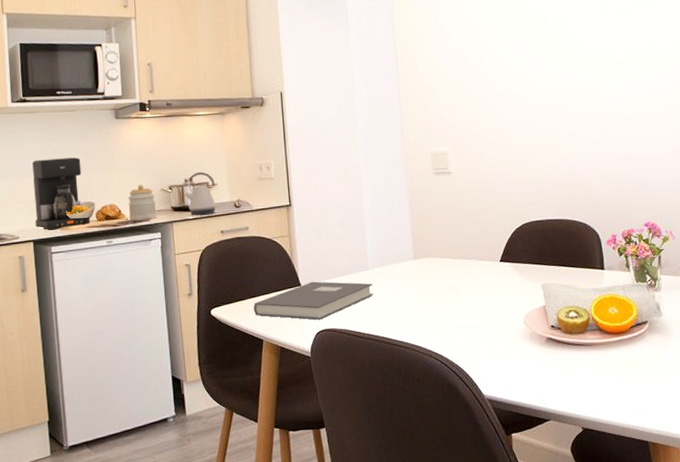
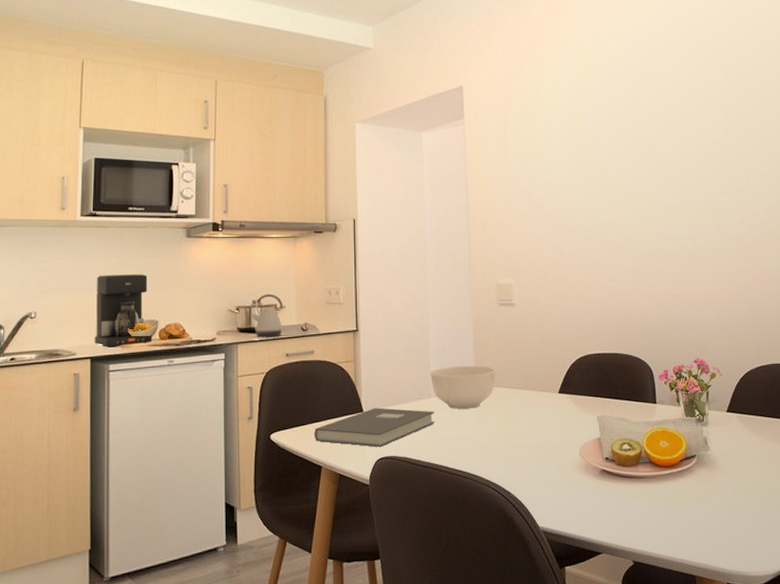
jar: present [127,184,156,222] -> none [193,304,221,342]
bowl: none [365,236,434,281] -> present [429,365,496,409]

